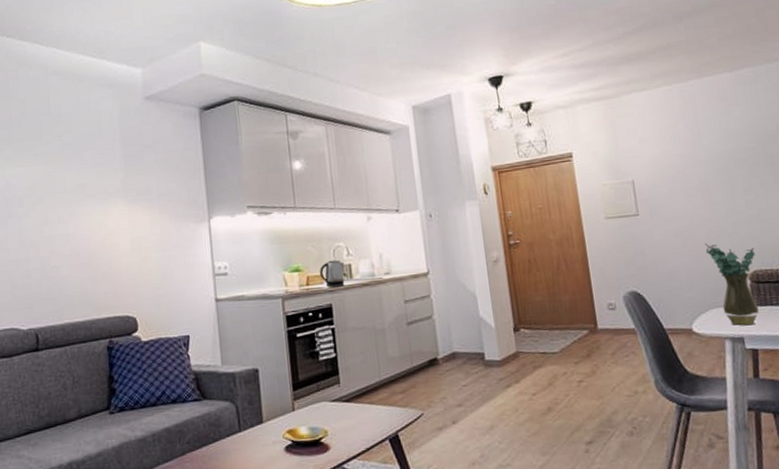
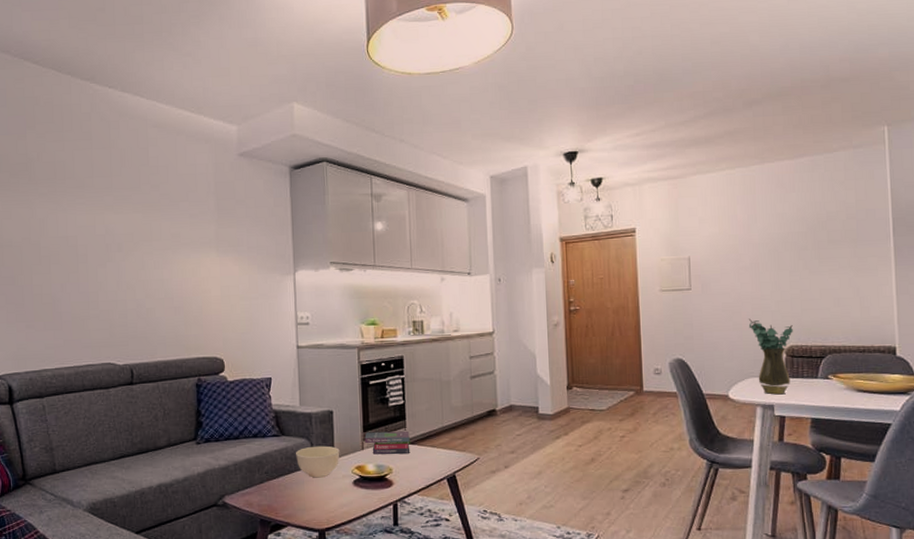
bowl: none [220,408,269,446] -> present [296,445,340,478]
books: none [294,387,347,416] -> present [364,430,411,455]
kettle: present [320,259,345,288] -> none [394,316,417,341]

